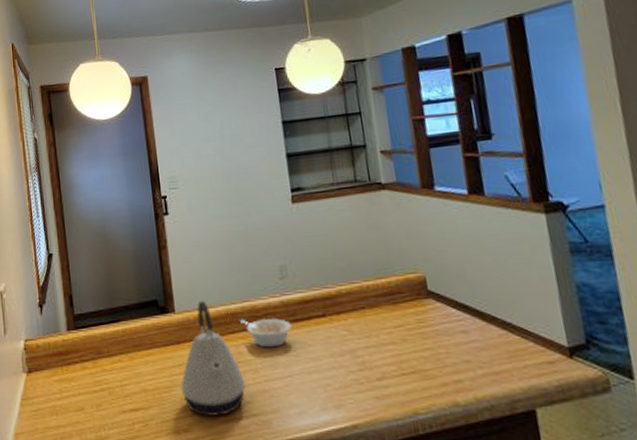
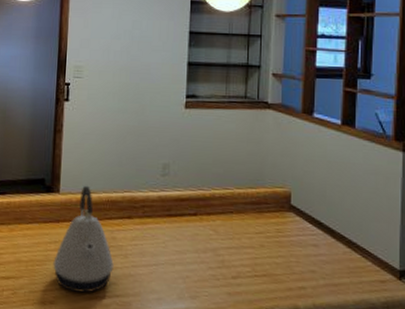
legume: present [240,317,292,348] -> none [119,207,165,238]

